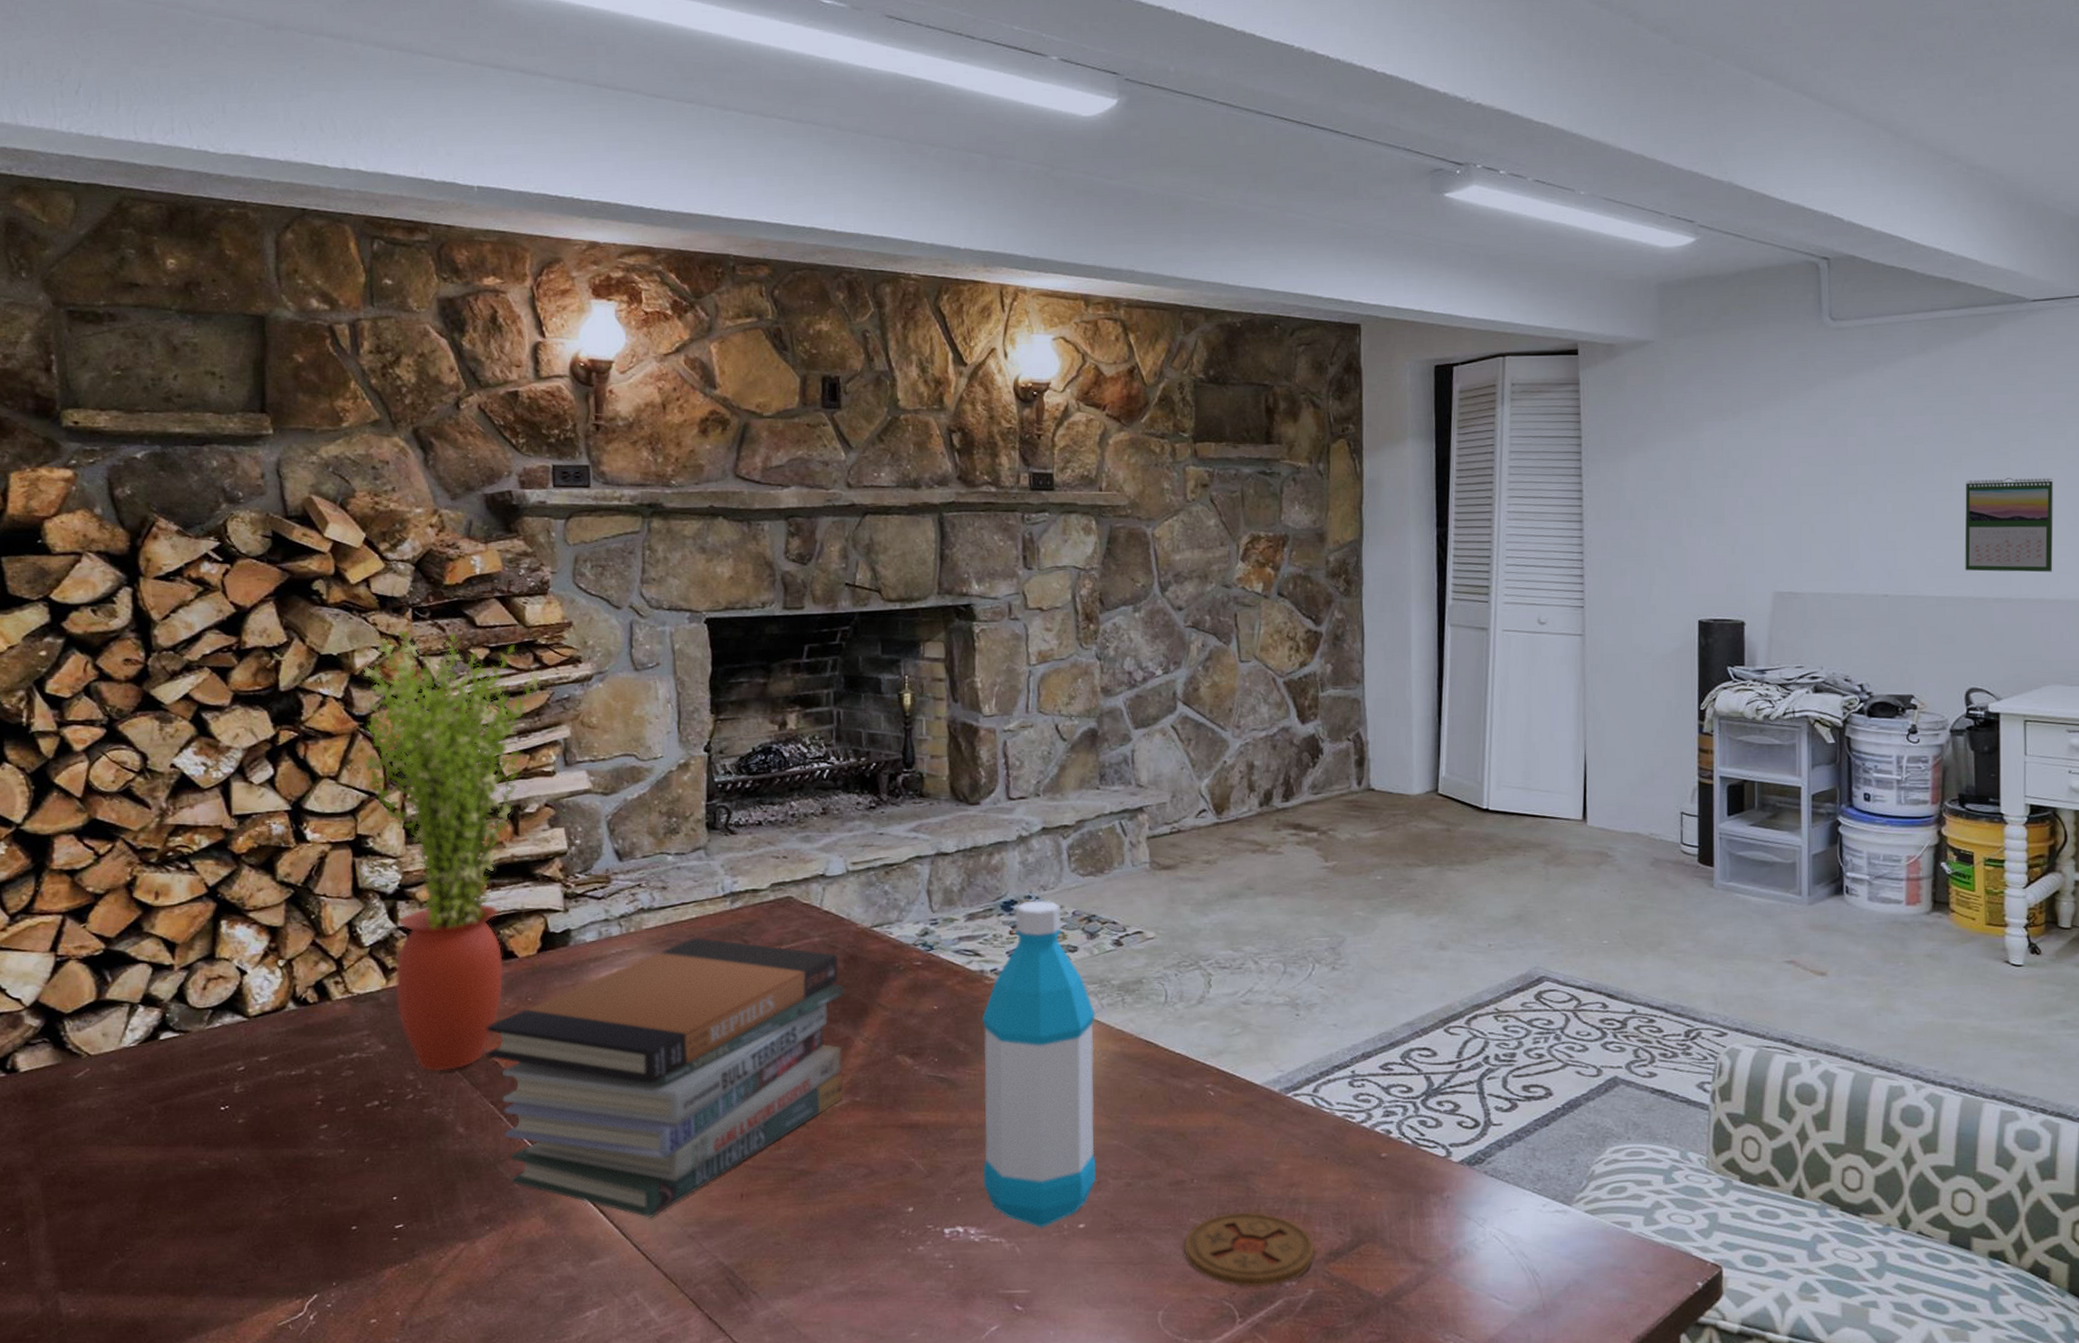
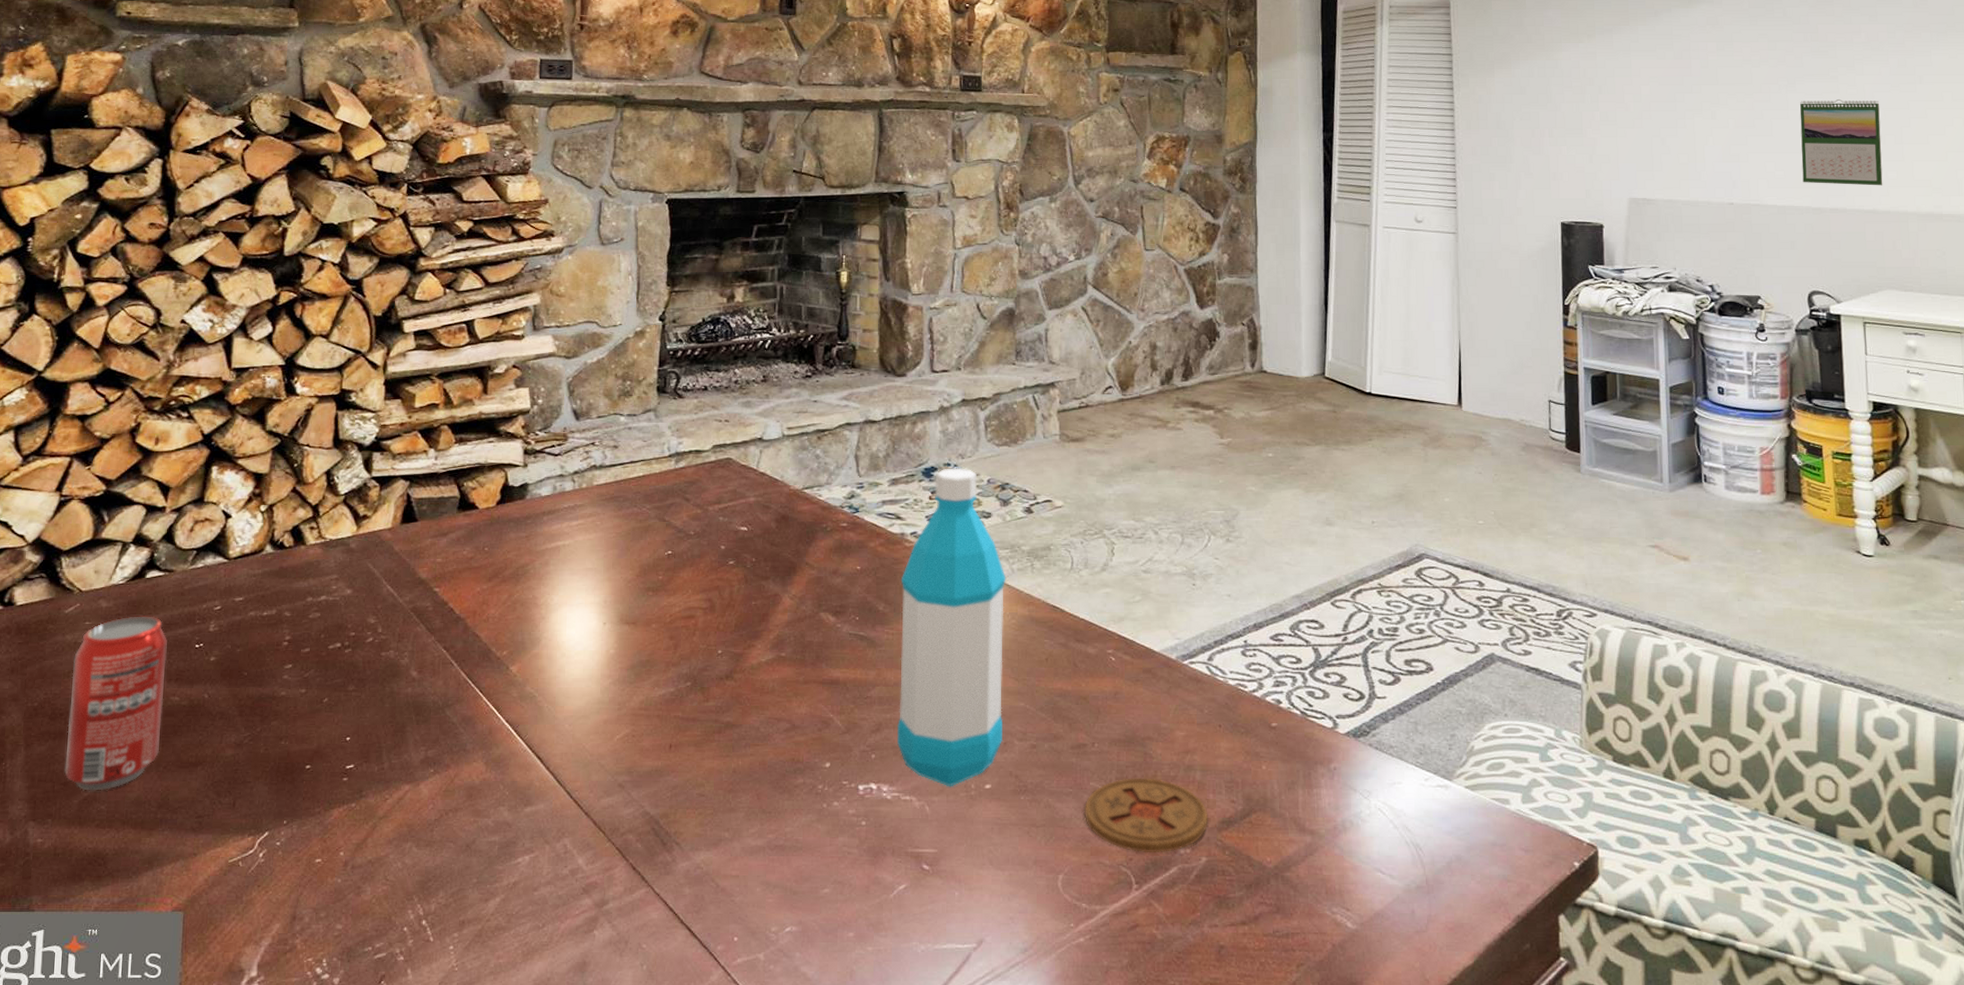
beverage can: none [89,1078,193,1259] -> present [64,616,167,791]
potted plant: present [362,631,540,1072] -> none [354,204,516,616]
book stack: present [486,938,844,1218] -> none [443,495,775,766]

